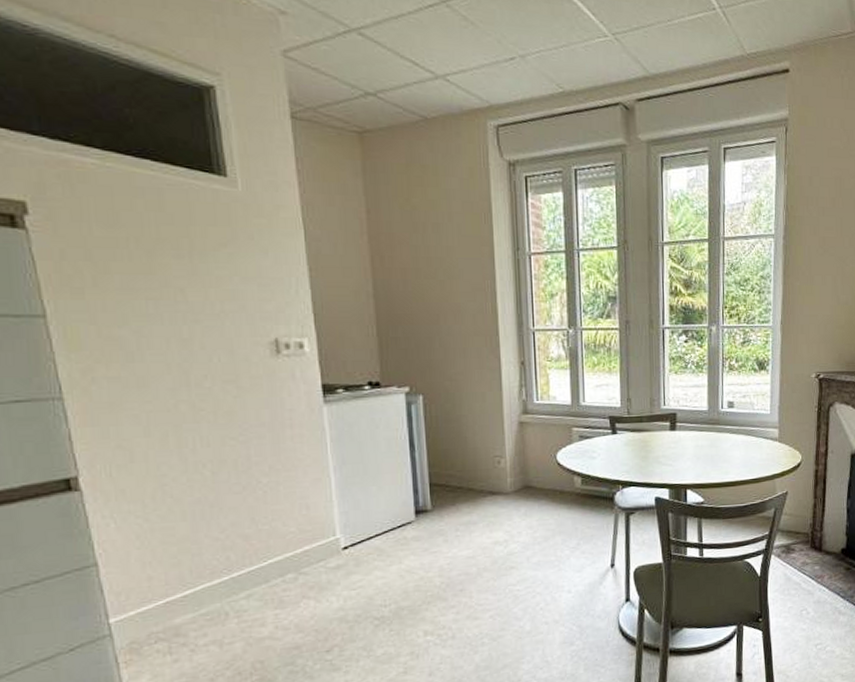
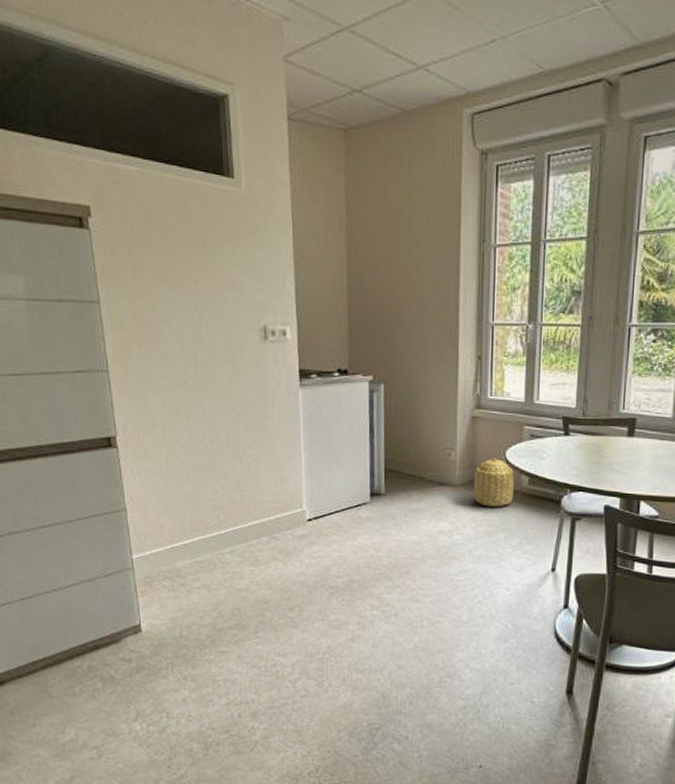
basket: none [526,461,568,511] -> present [473,458,514,507]

